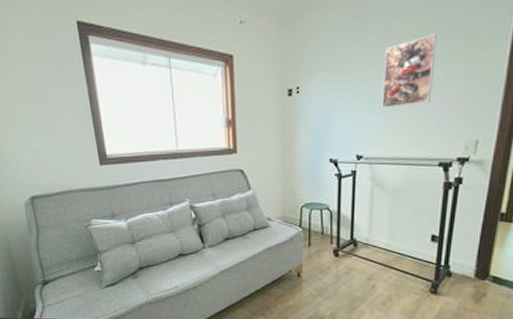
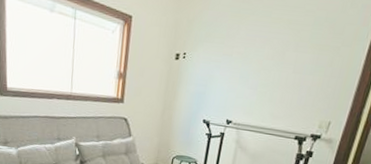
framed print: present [382,34,437,108] -> none [254,25,310,84]

